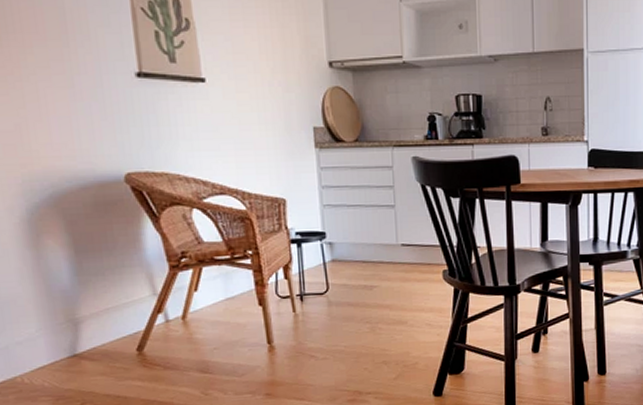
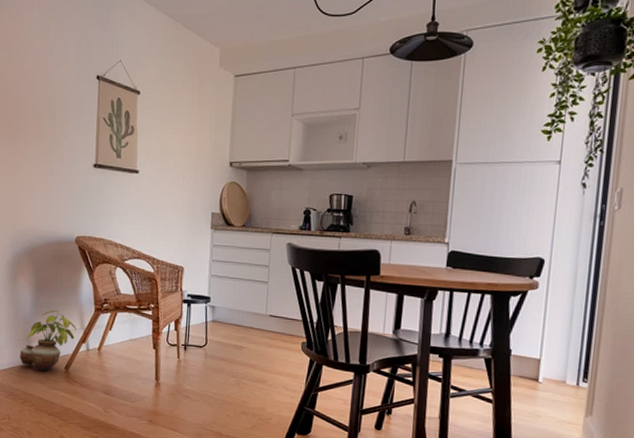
potted plant: none [63,276,147,359] -> present [19,310,77,371]

